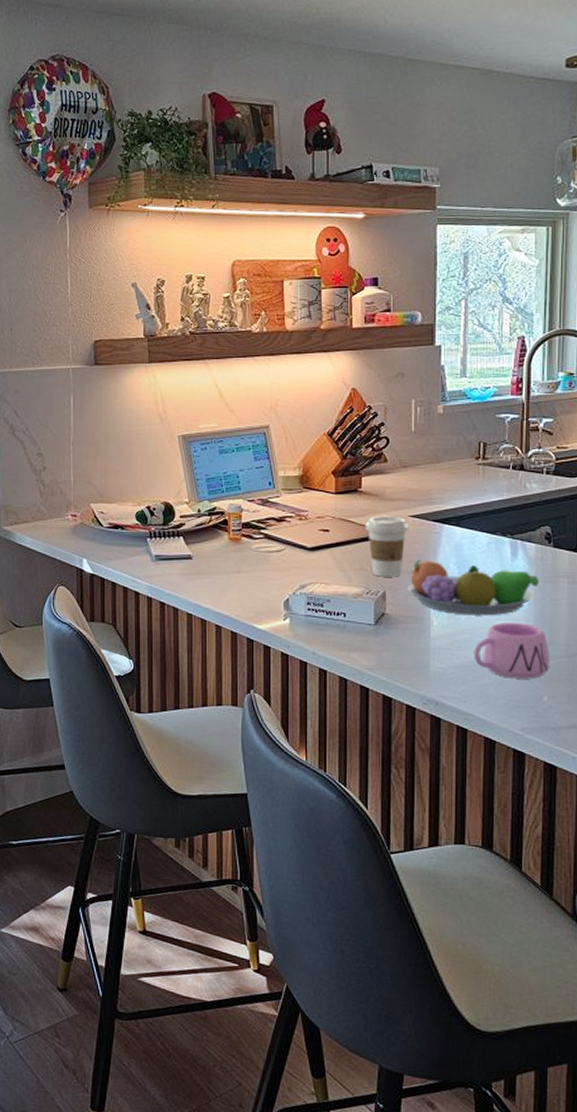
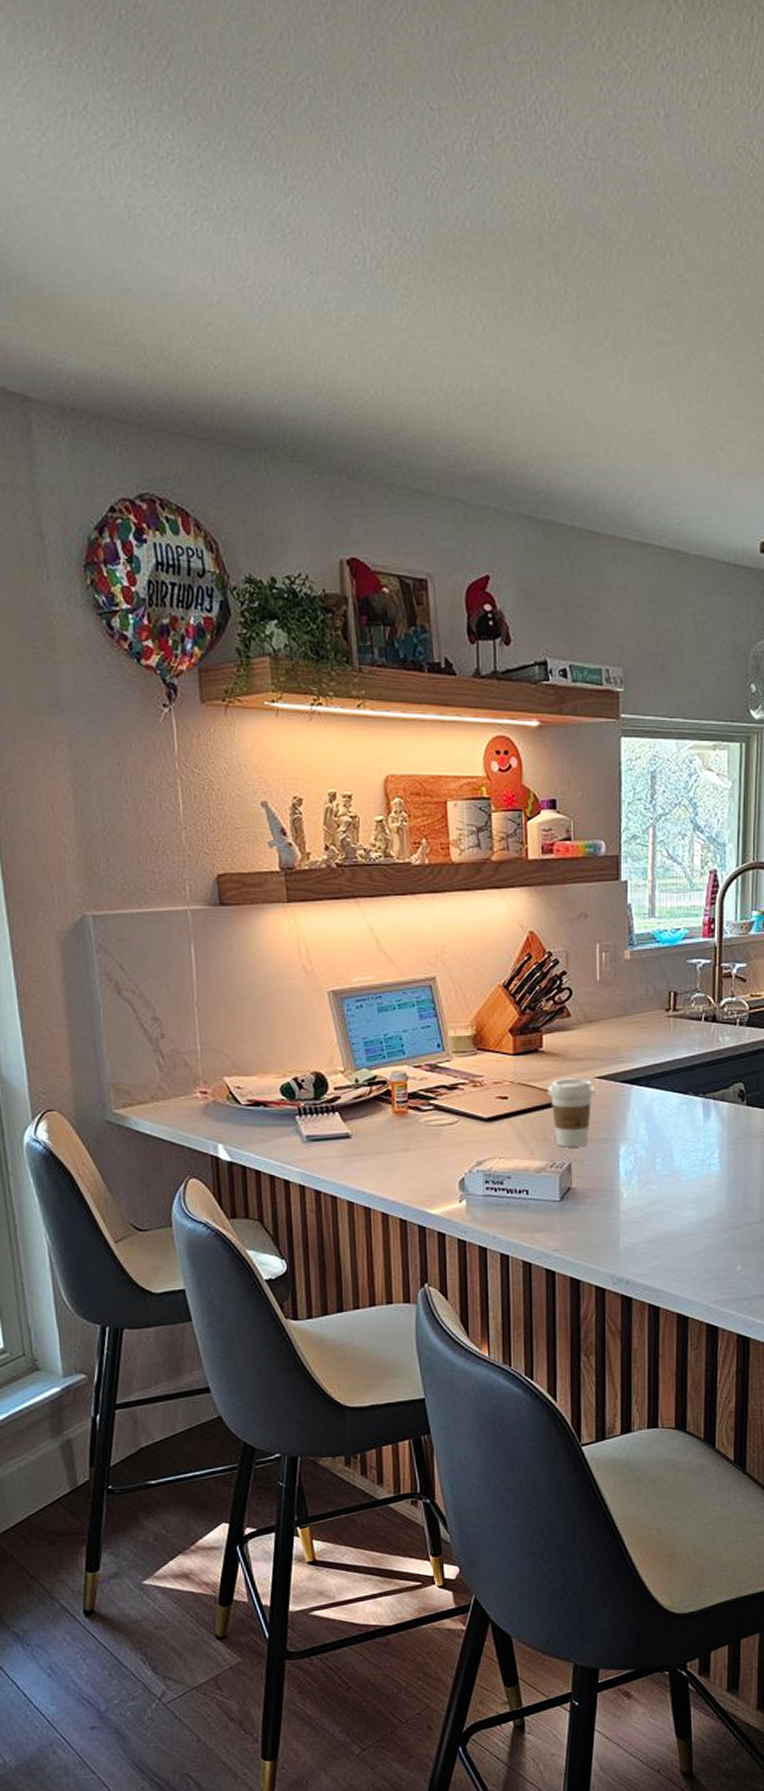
fruit bowl: present [408,559,539,616] -> none [595,1125,732,1185]
mug: present [474,622,550,679] -> none [666,1188,743,1250]

